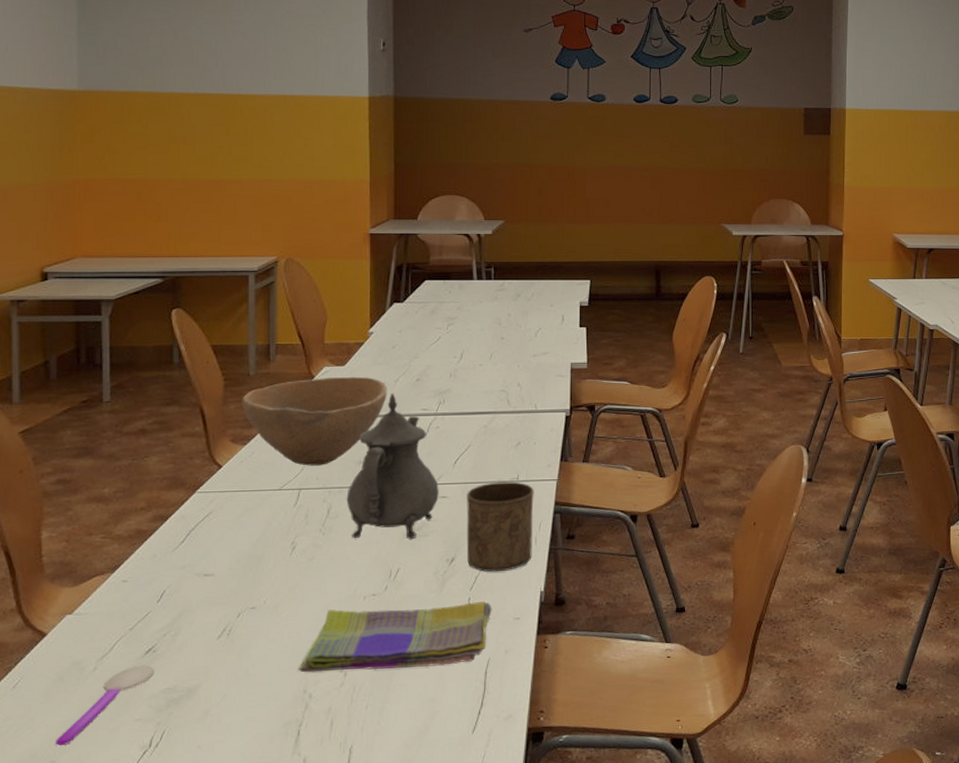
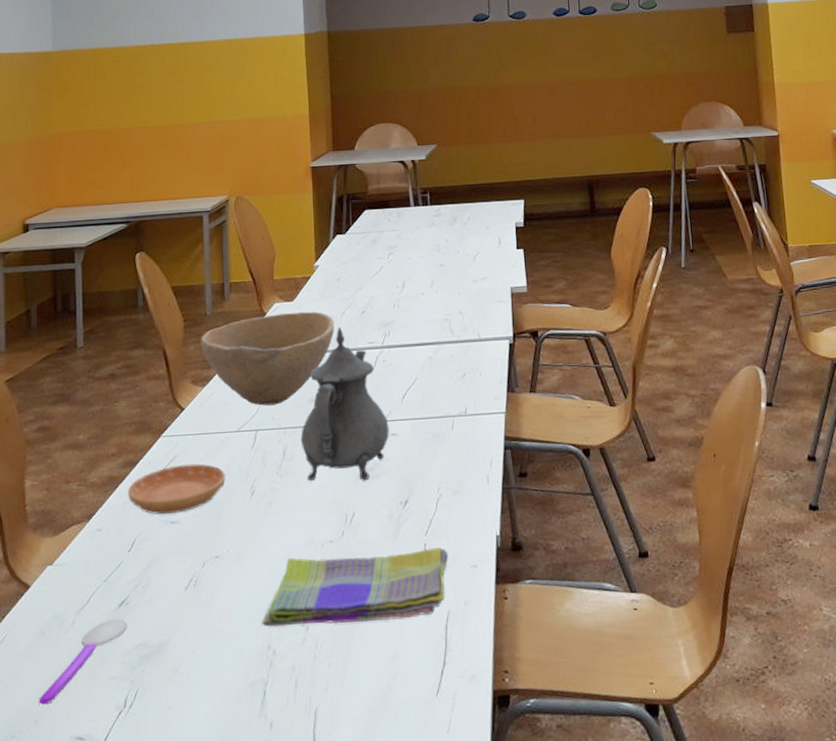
saucer: none [157,519,265,567] -> present [127,463,225,514]
cup: present [466,481,534,572] -> none [416,416,485,515]

